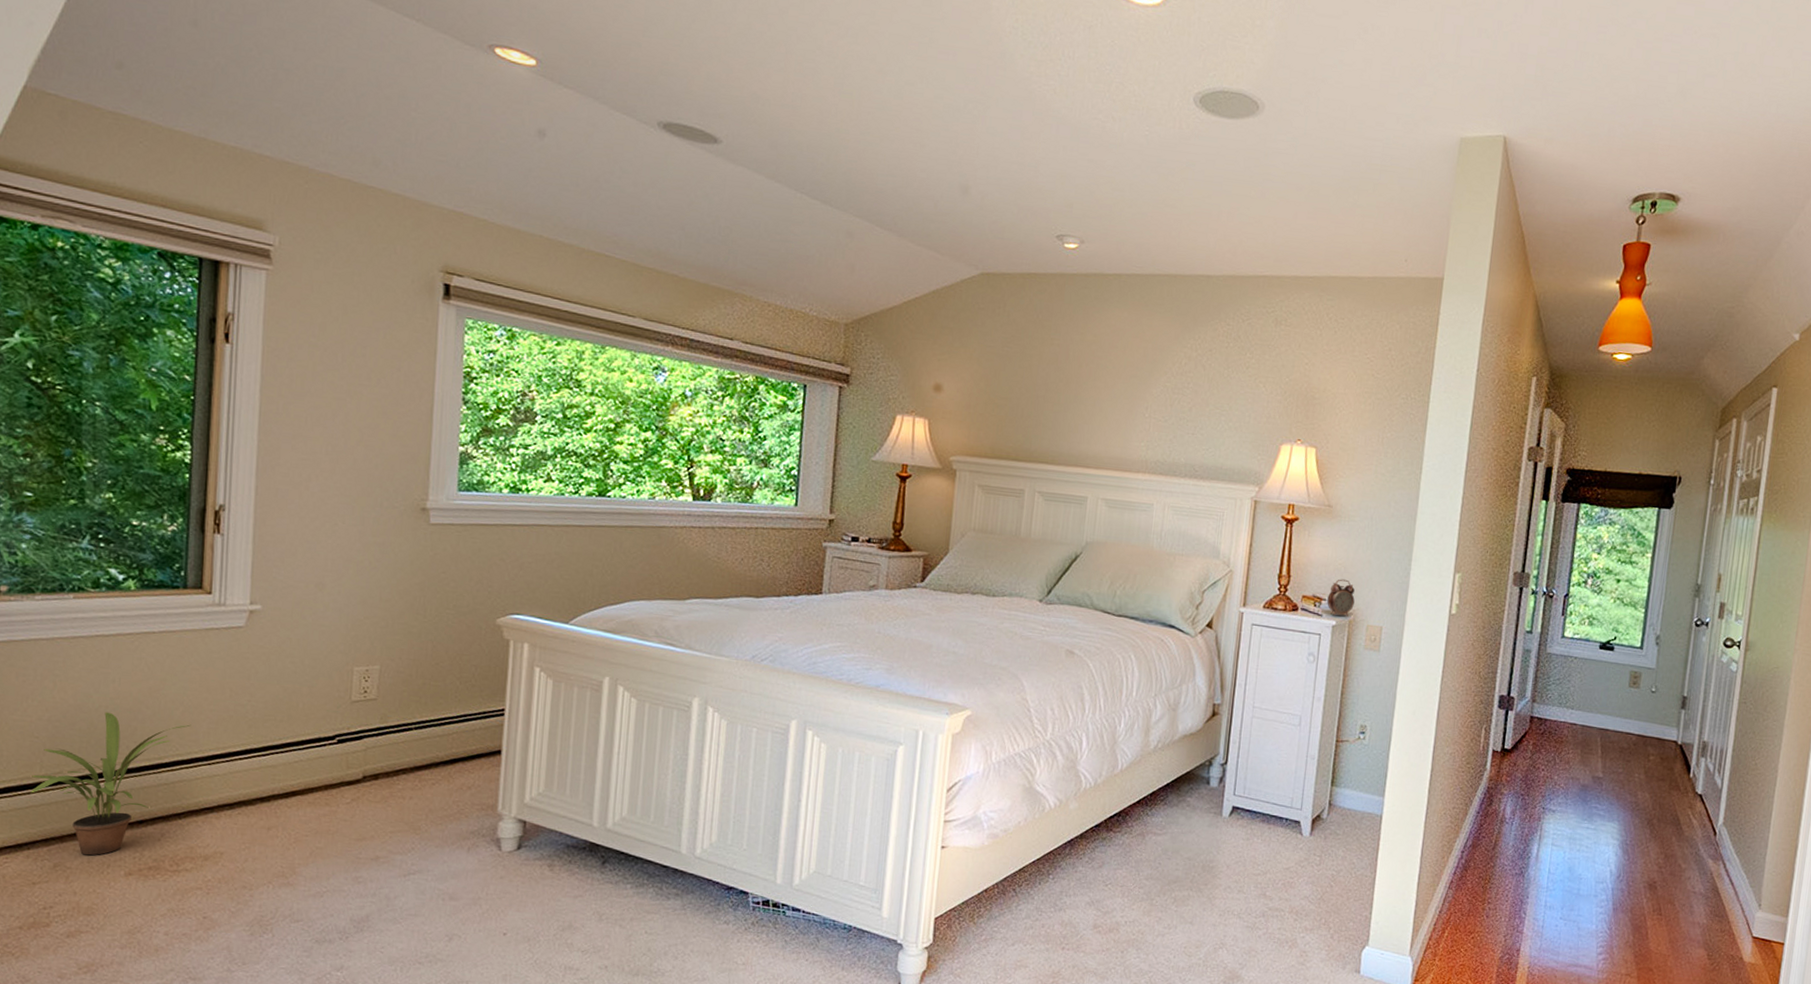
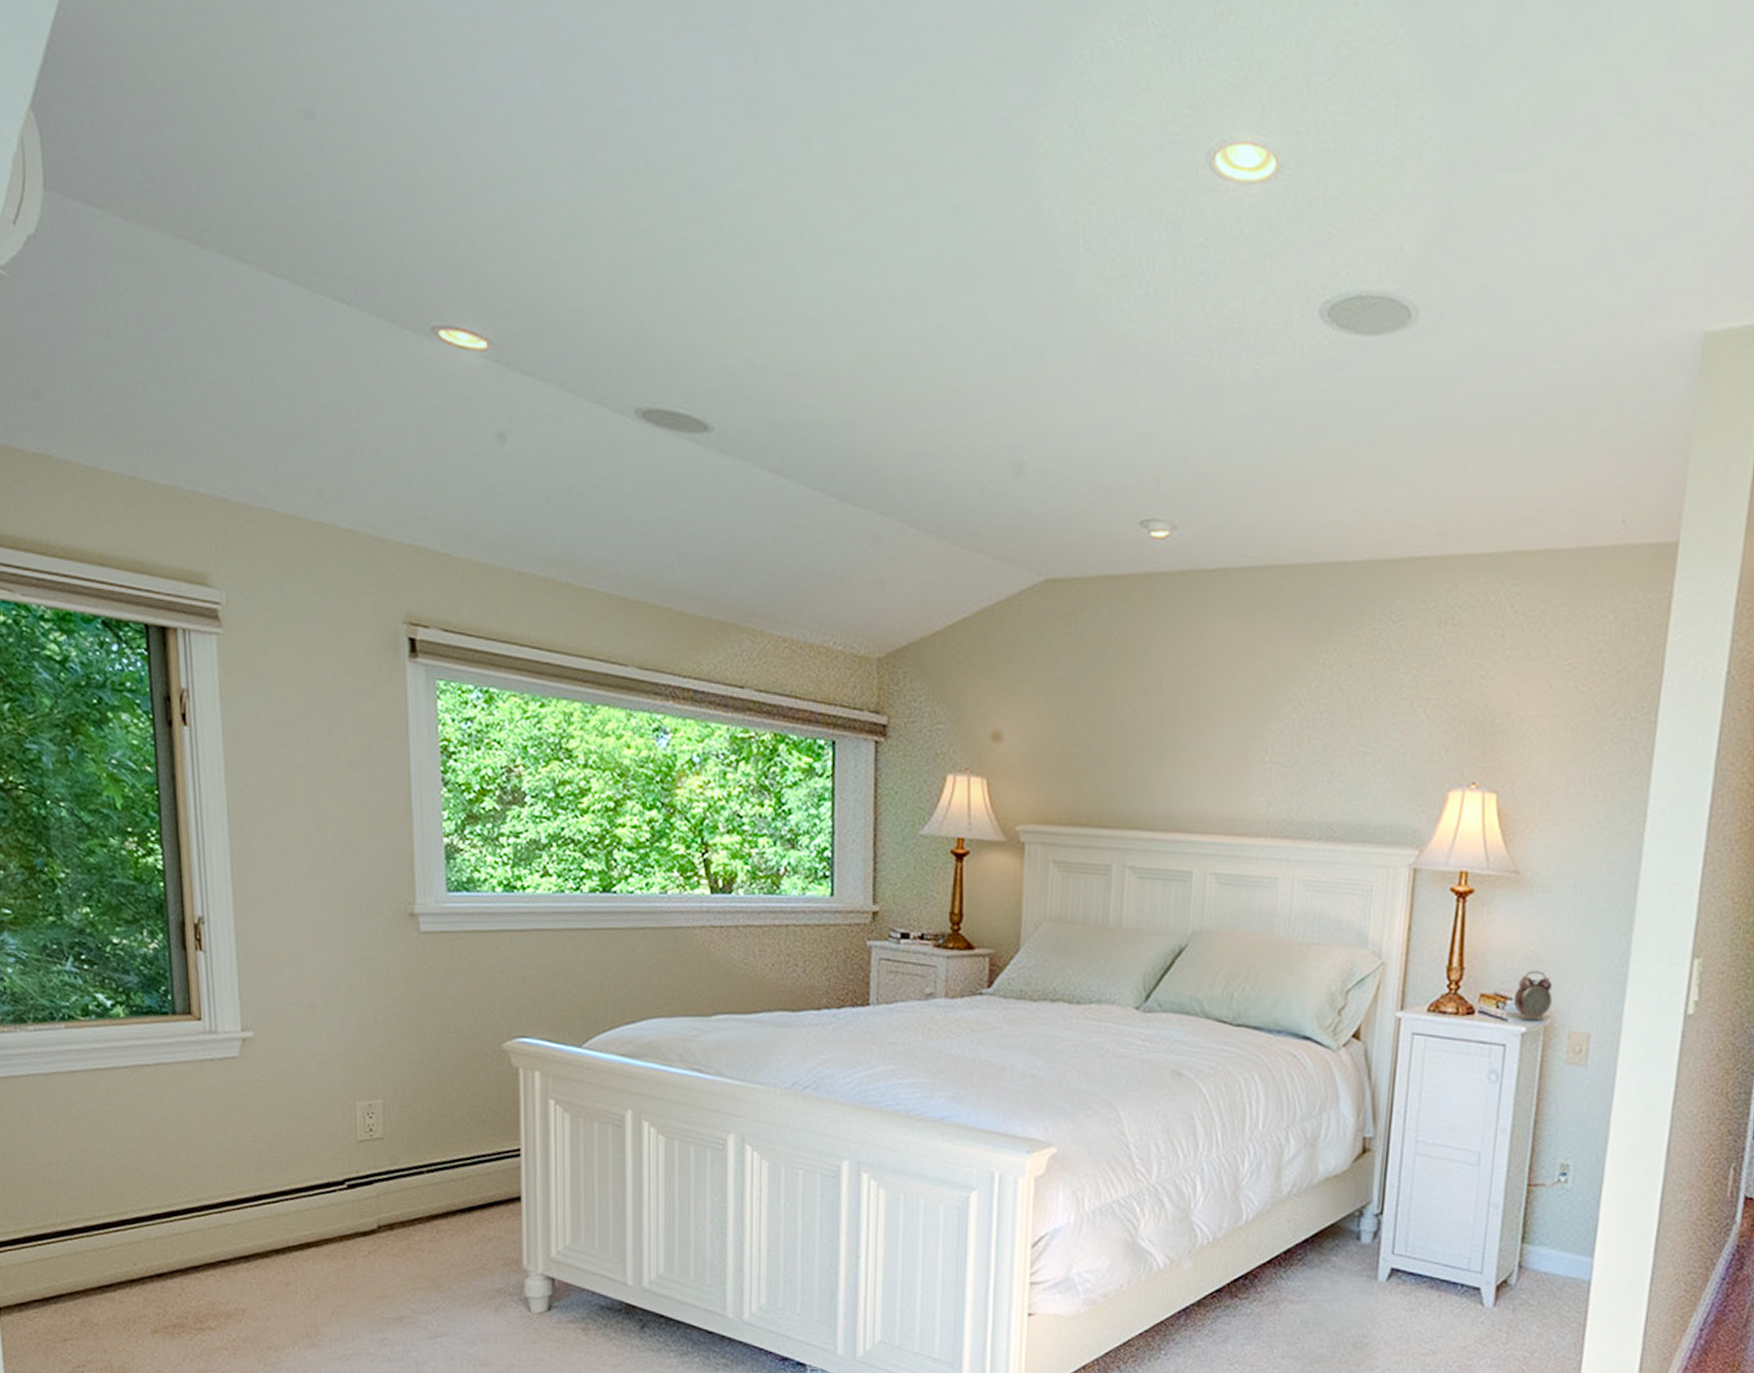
potted plant: present [31,712,191,856] -> none [49,1154,198,1312]

